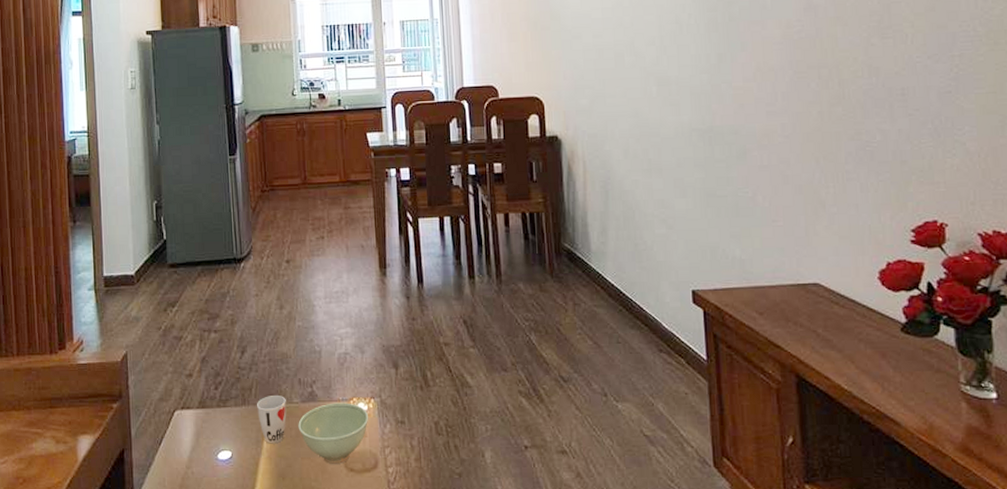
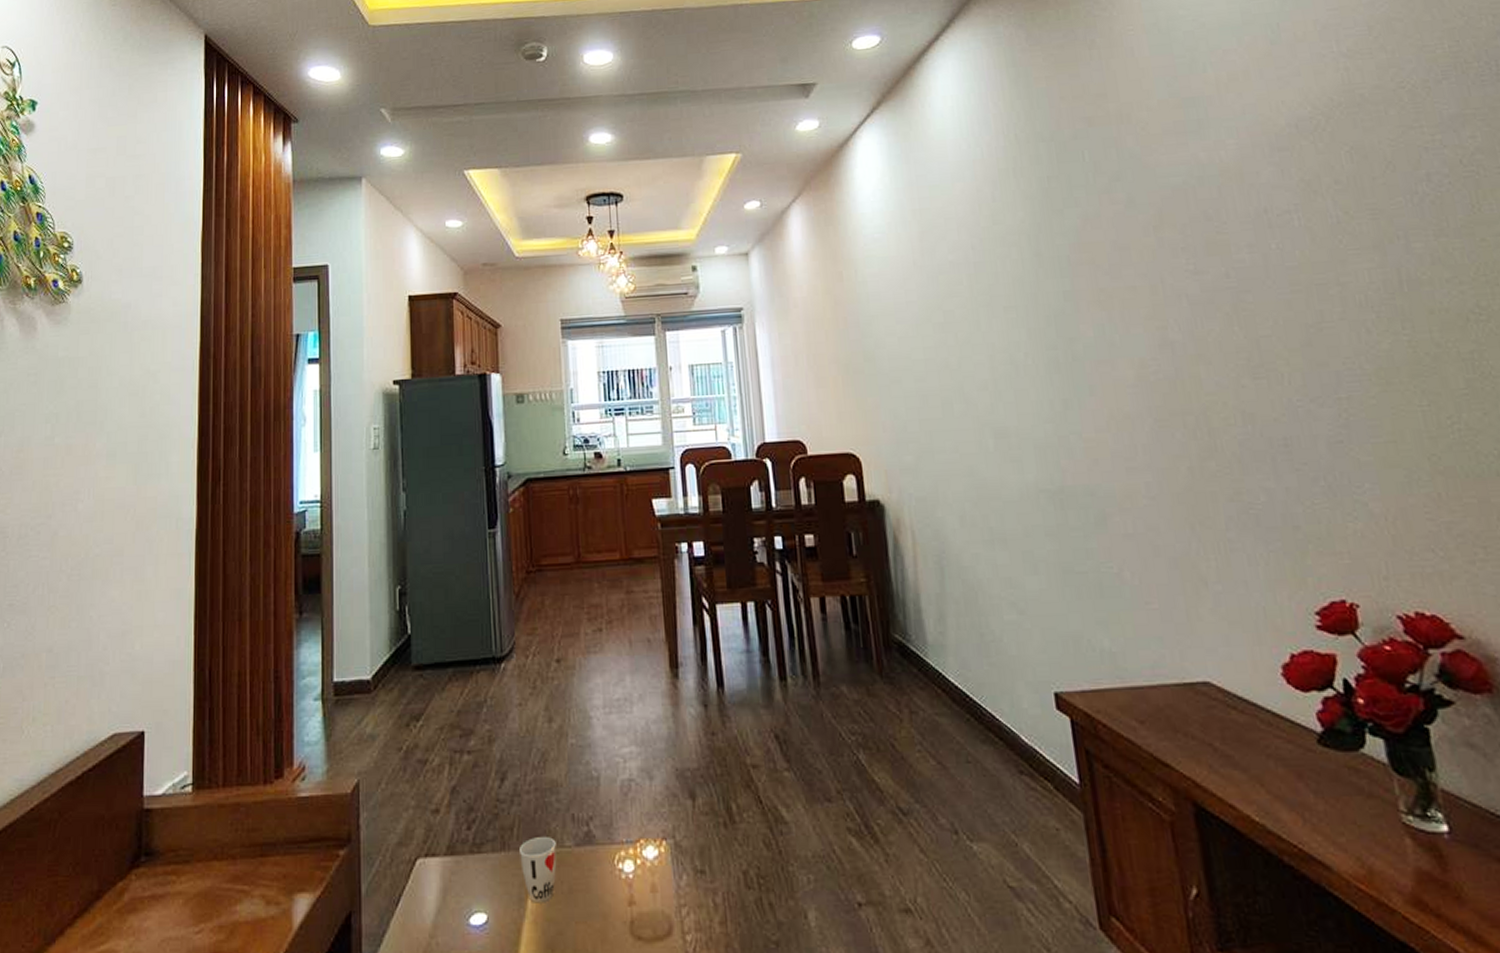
bowl: present [298,403,369,465] -> none [571,846,661,931]

